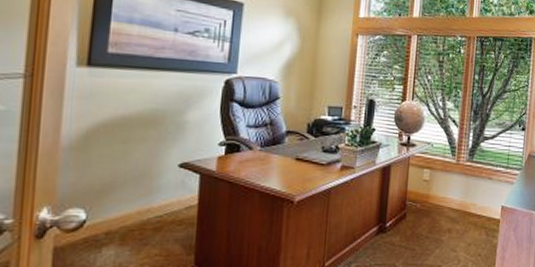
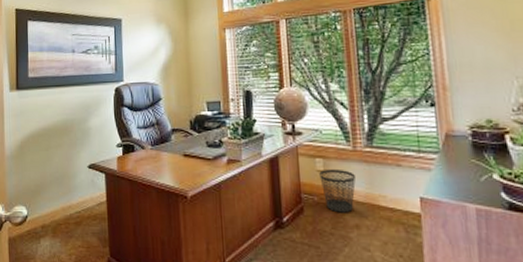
wastebasket: none [424,179,455,219] -> present [319,168,356,213]

